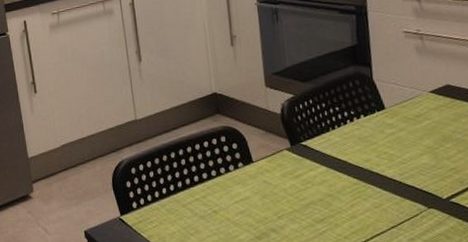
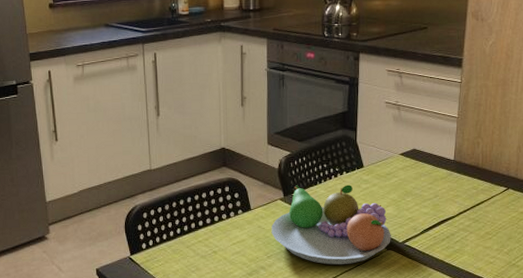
fruit bowl: none [279,130,432,227] -> present [271,185,391,265]

